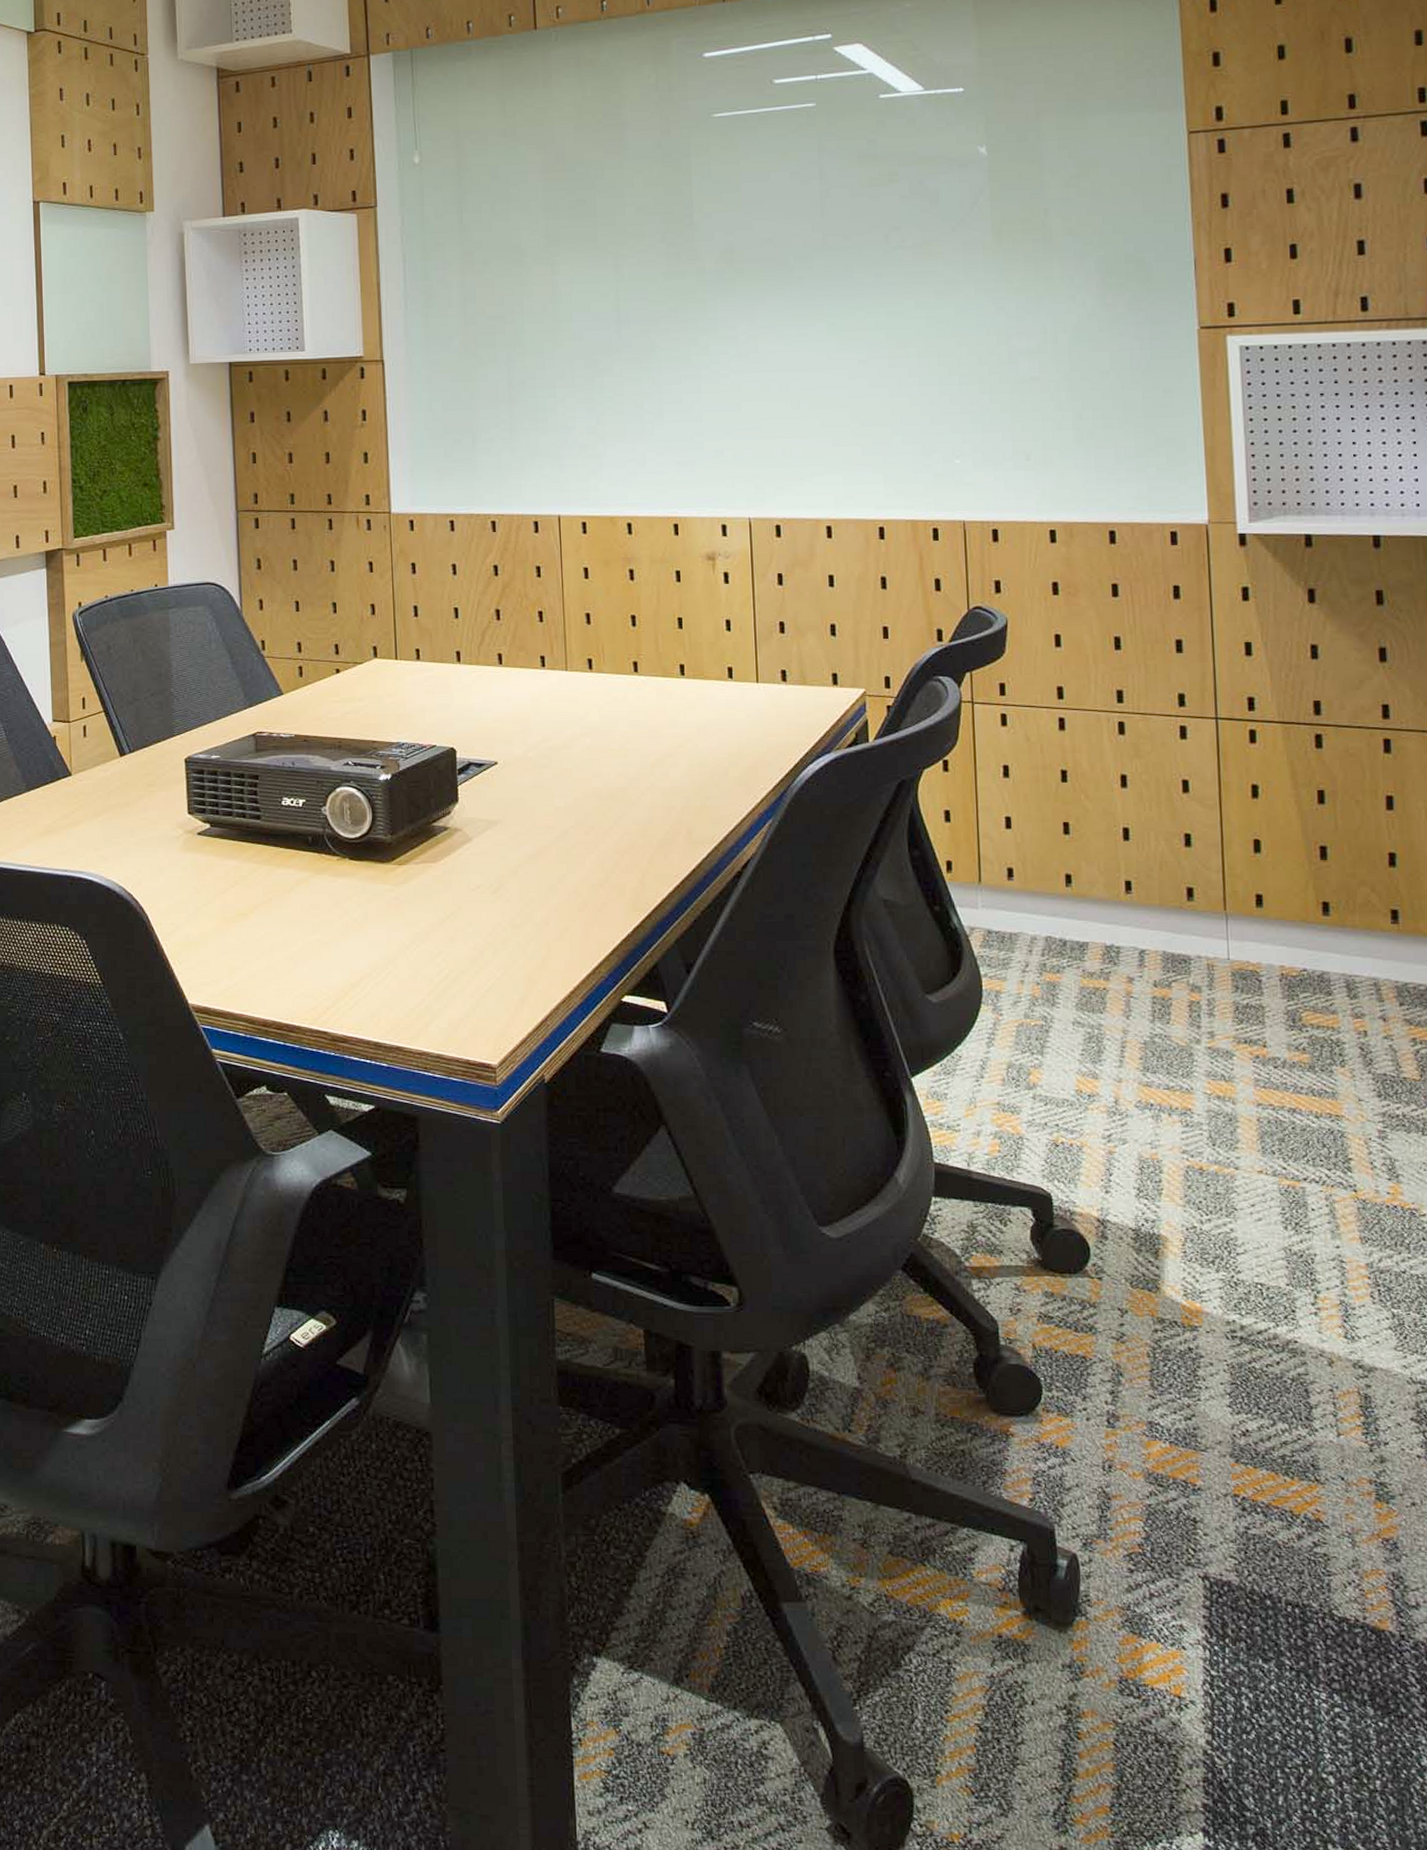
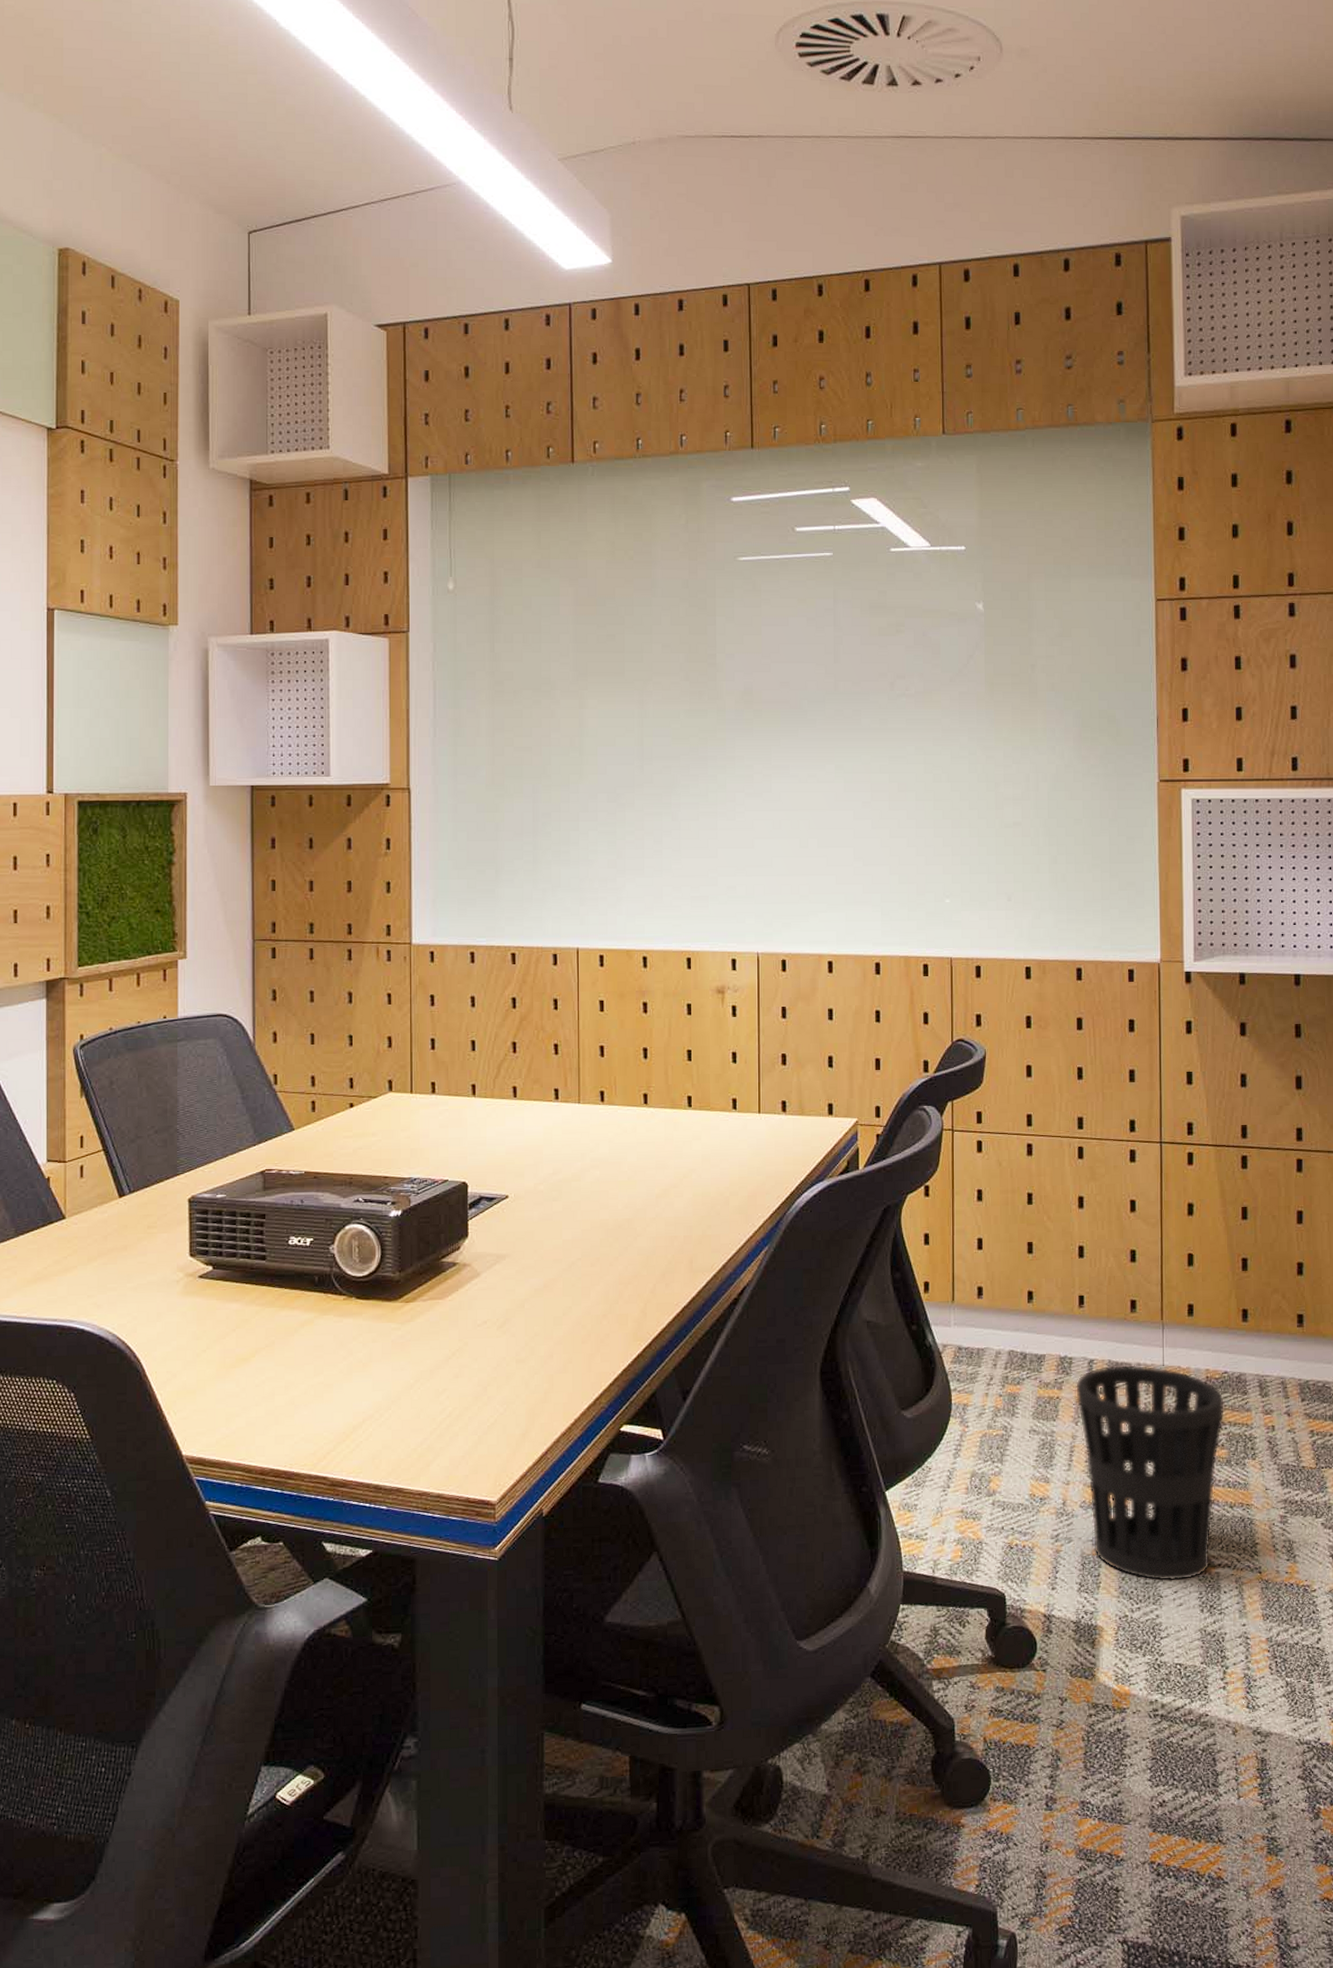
wastebasket: none [1125,956,1306,1194] -> present [1076,1364,1225,1582]

